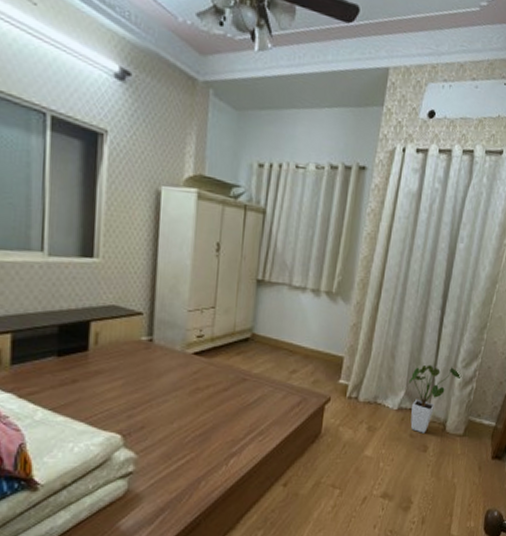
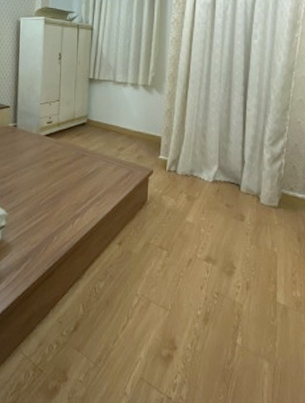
house plant: present [408,364,462,433] -> none [220,143,270,204]

